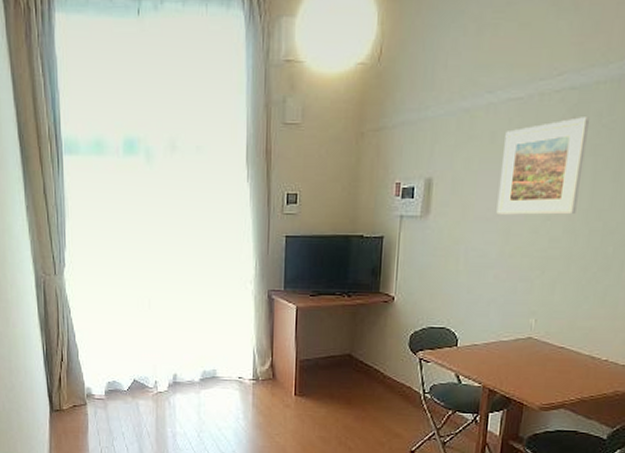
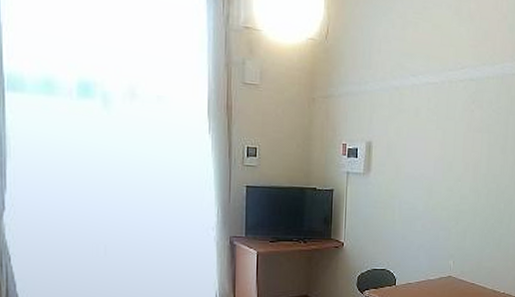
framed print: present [496,117,591,215] -> none [422,102,485,178]

